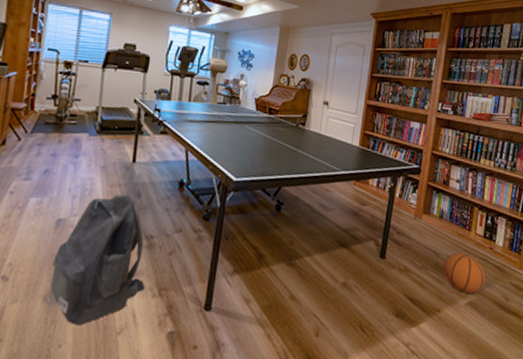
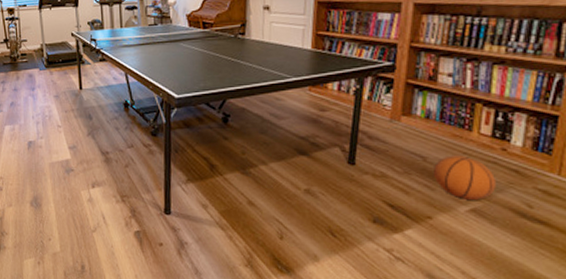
backpack: present [50,194,145,326] -> none [31,117,109,224]

